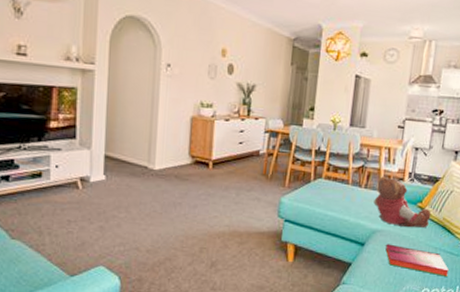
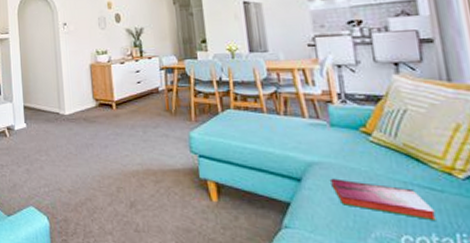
teddy bear: present [373,176,431,228] -> none [299,100,385,158]

